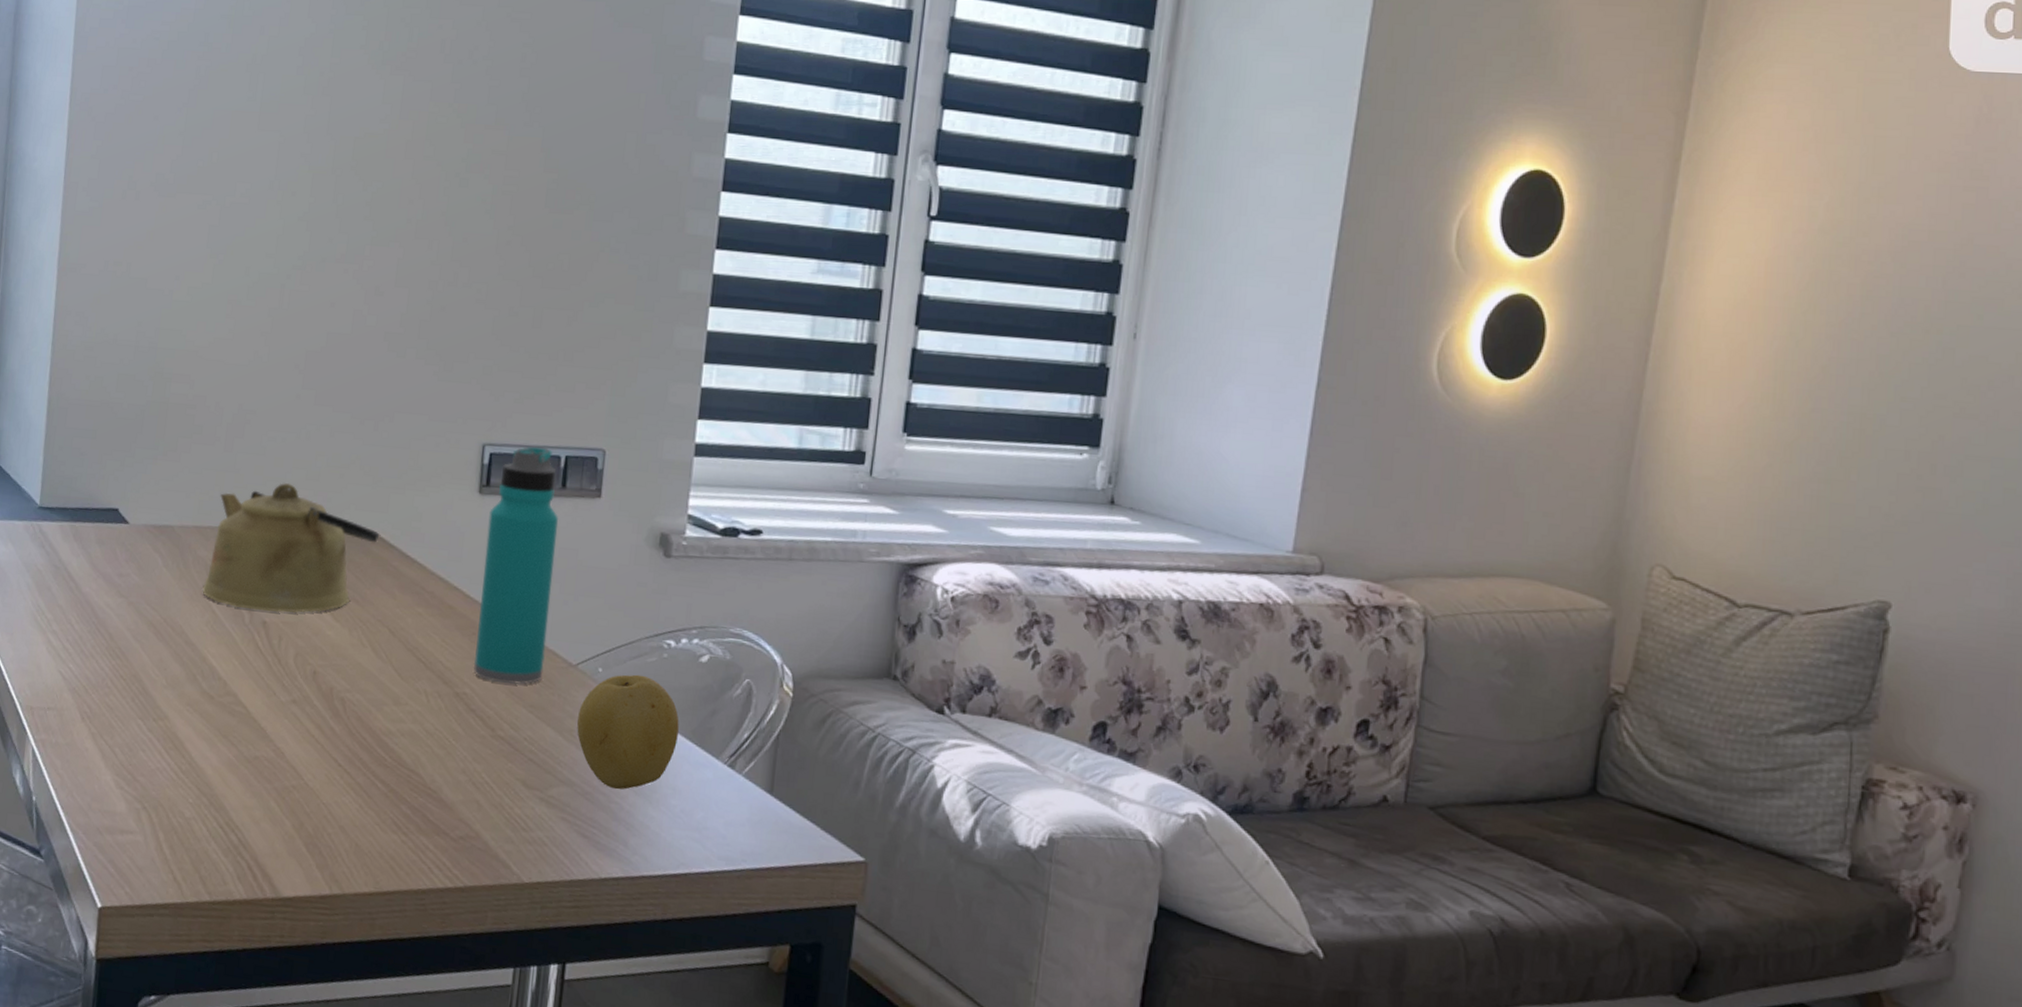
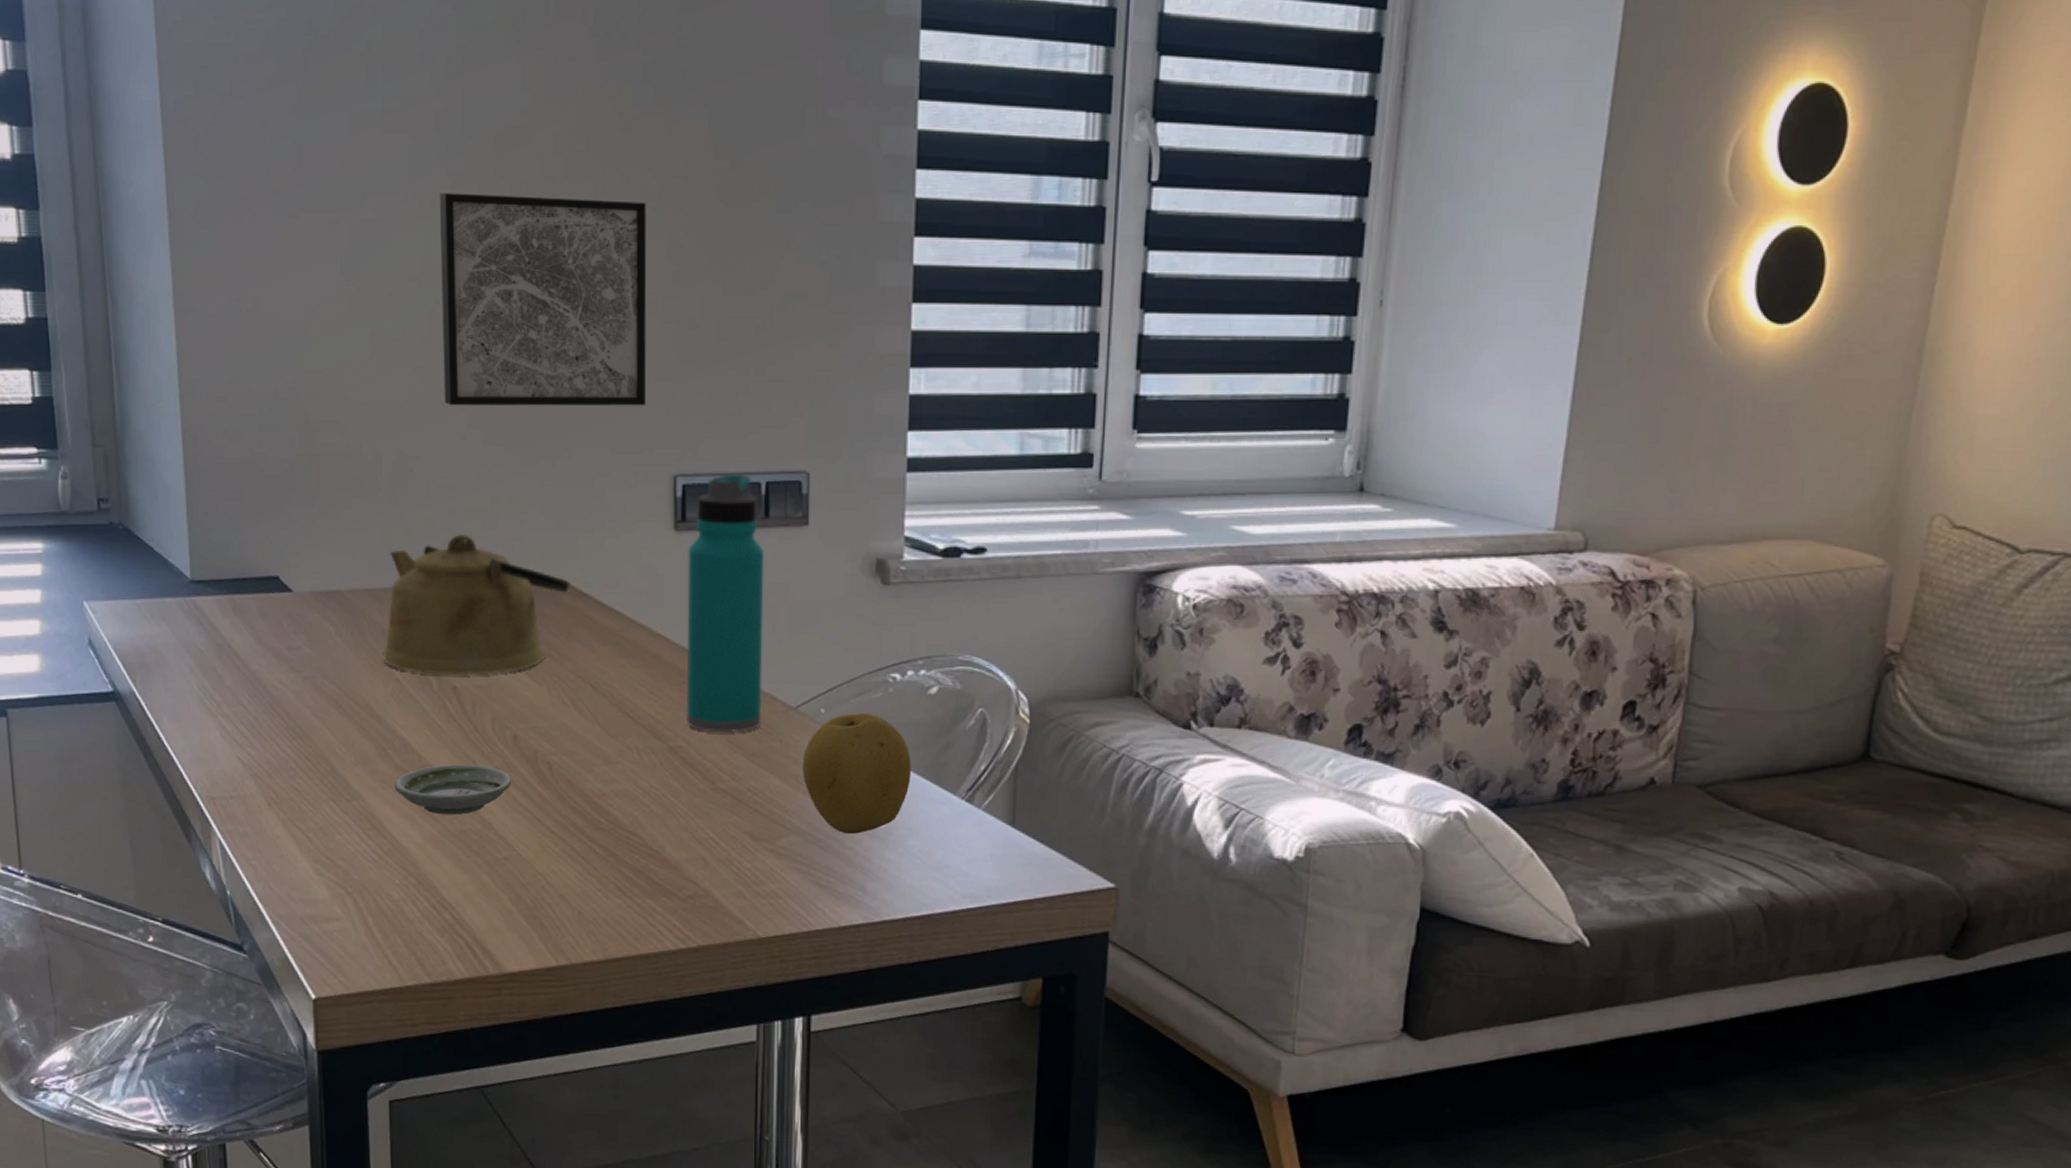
saucer: none [198,693,308,742] -> present [394,764,512,816]
wall art: none [284,185,481,381] -> present [439,193,647,406]

